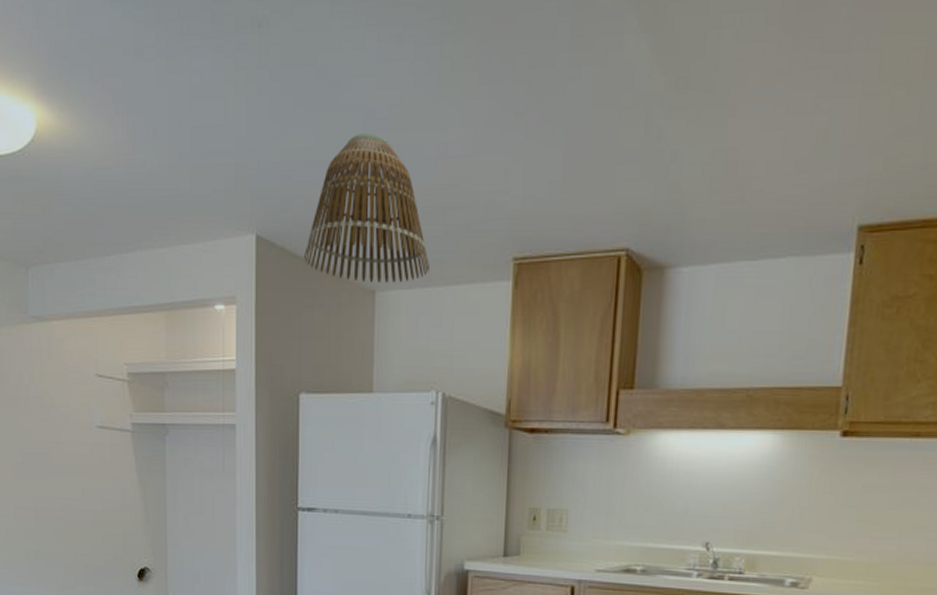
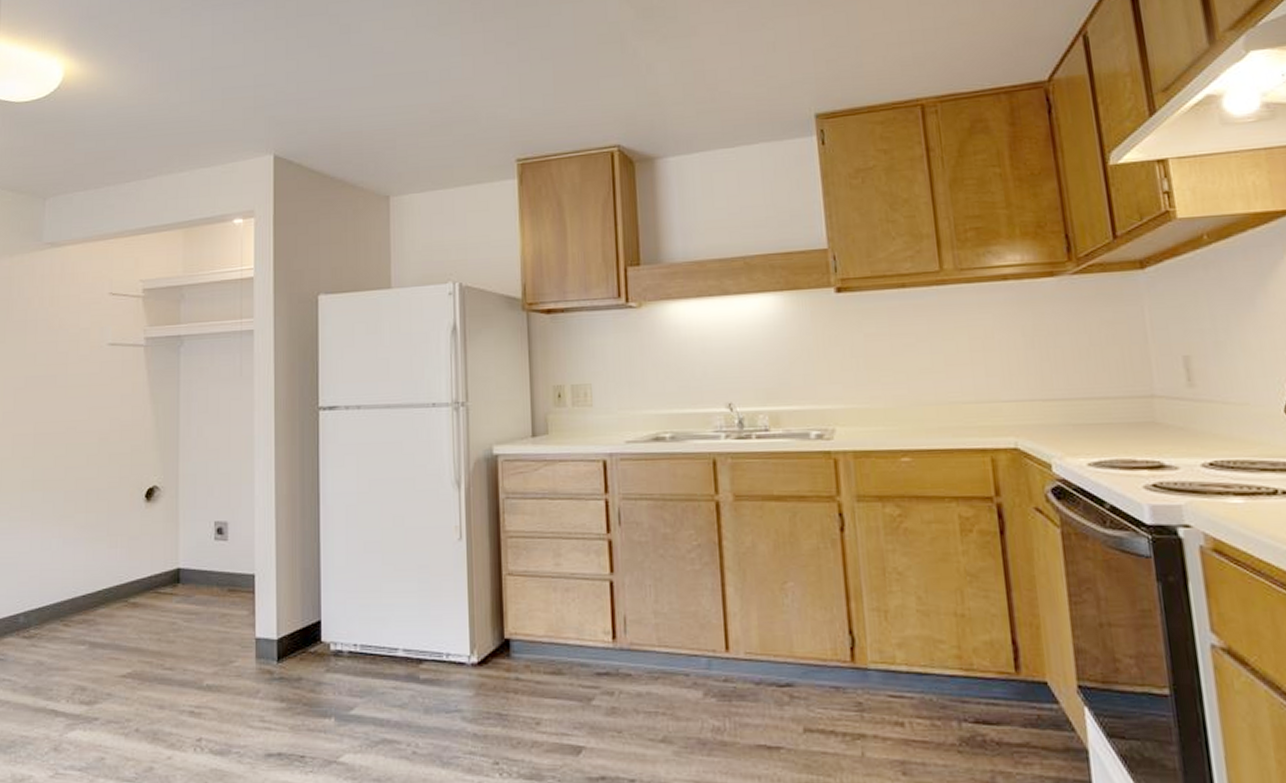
lamp shade: present [304,133,429,283] -> none [320,65,439,190]

